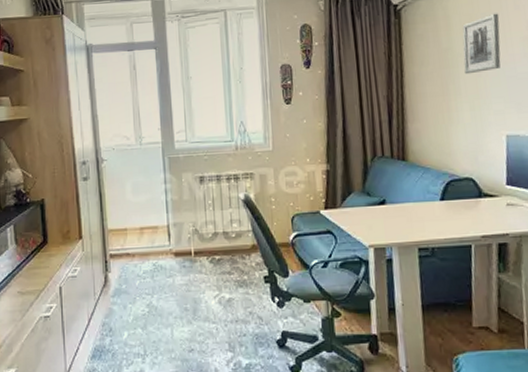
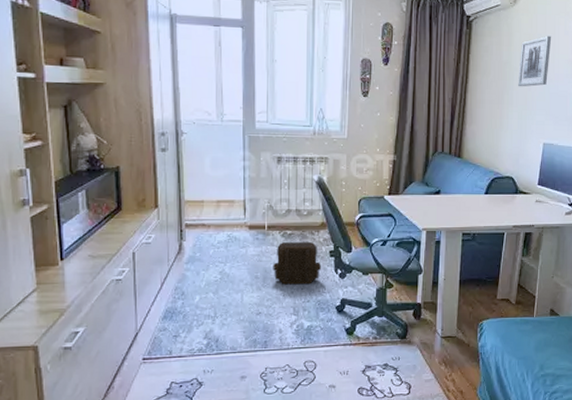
backpack: none [203,268,256,317] -> present [273,242,321,285]

